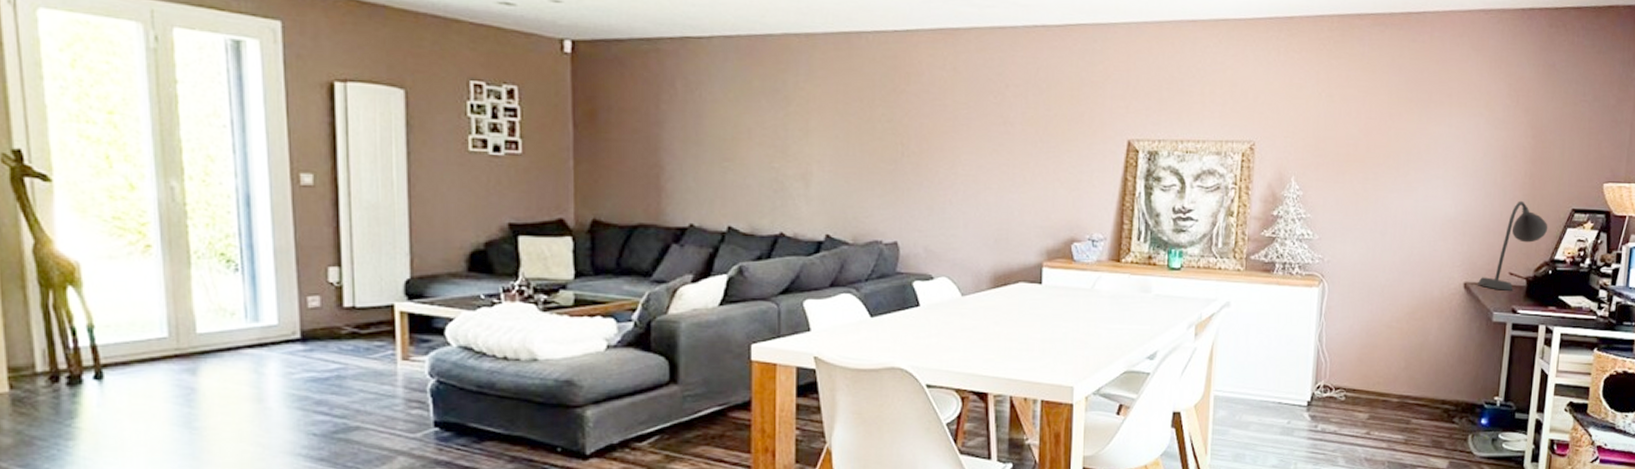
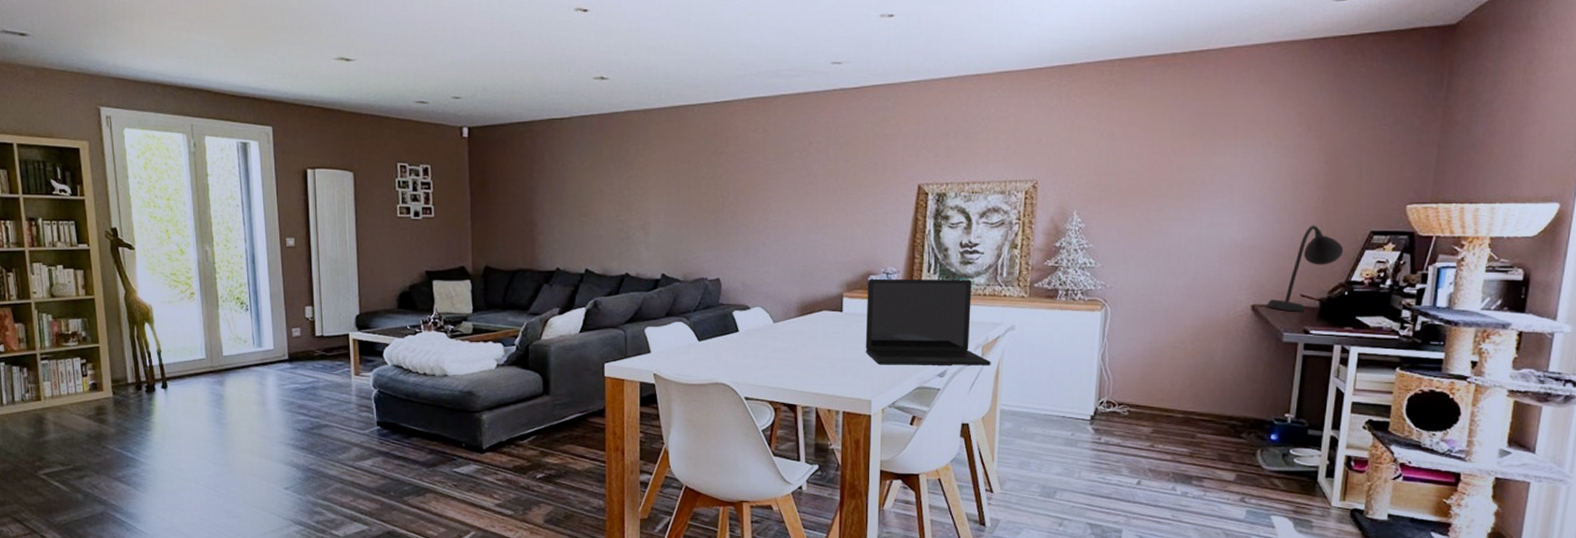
laptop: none [1067,246,1205,346] -> present [865,278,991,365]

